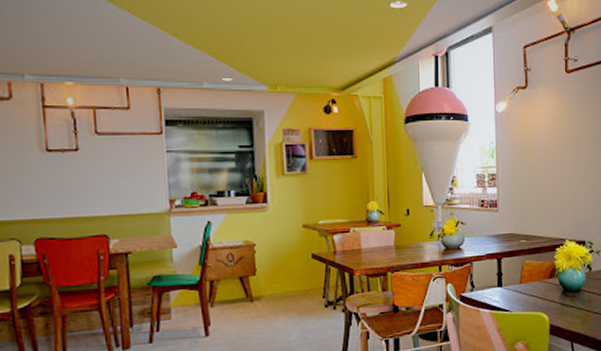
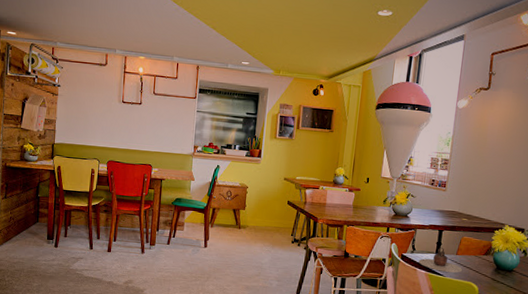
teapot: none [480,278,530,307] -> present [418,247,463,273]

